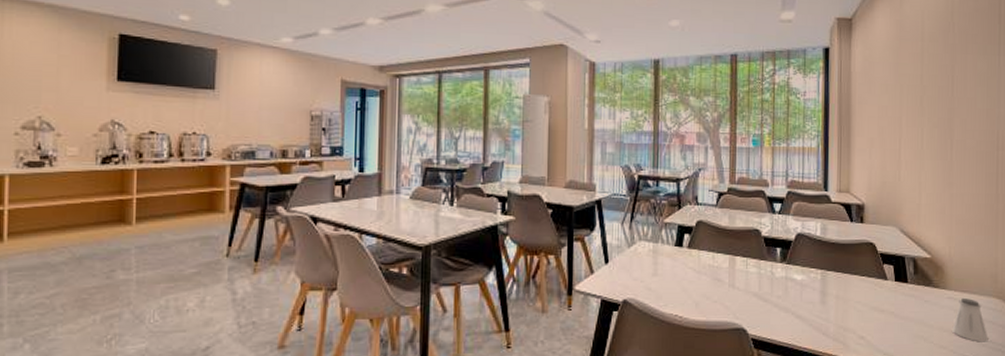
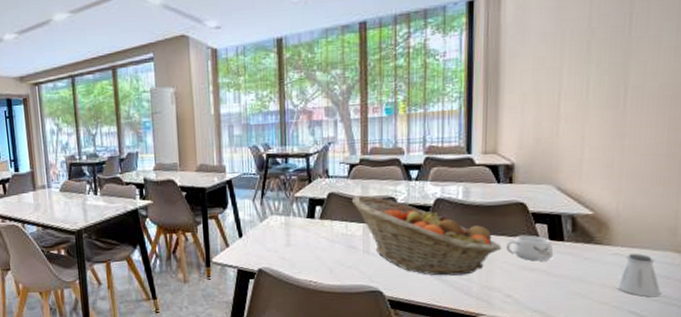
fruit basket: none [719,225,855,314] -> present [351,195,502,276]
mug: none [858,275,900,302] -> present [505,235,554,261]

